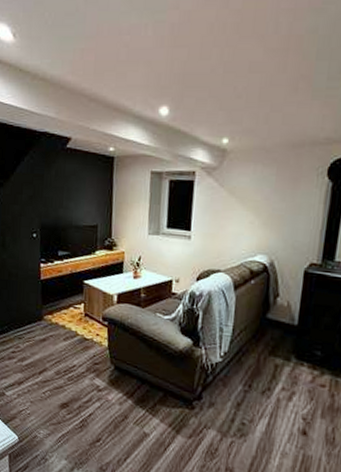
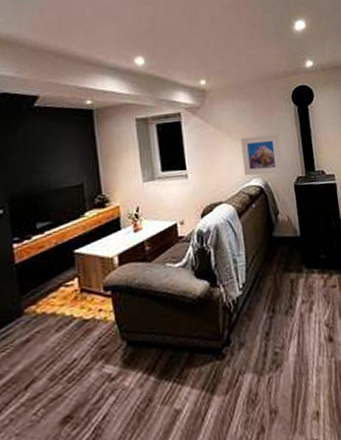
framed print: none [250,208,300,255] -> present [241,134,283,176]

